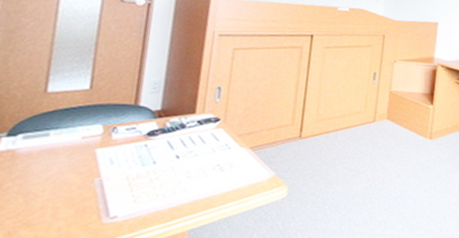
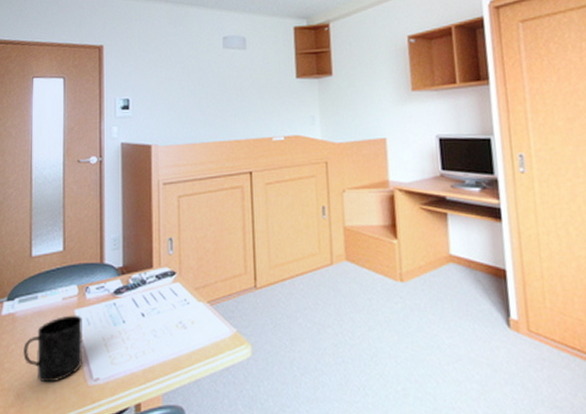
mug: none [22,154,105,221] -> present [23,315,83,383]

